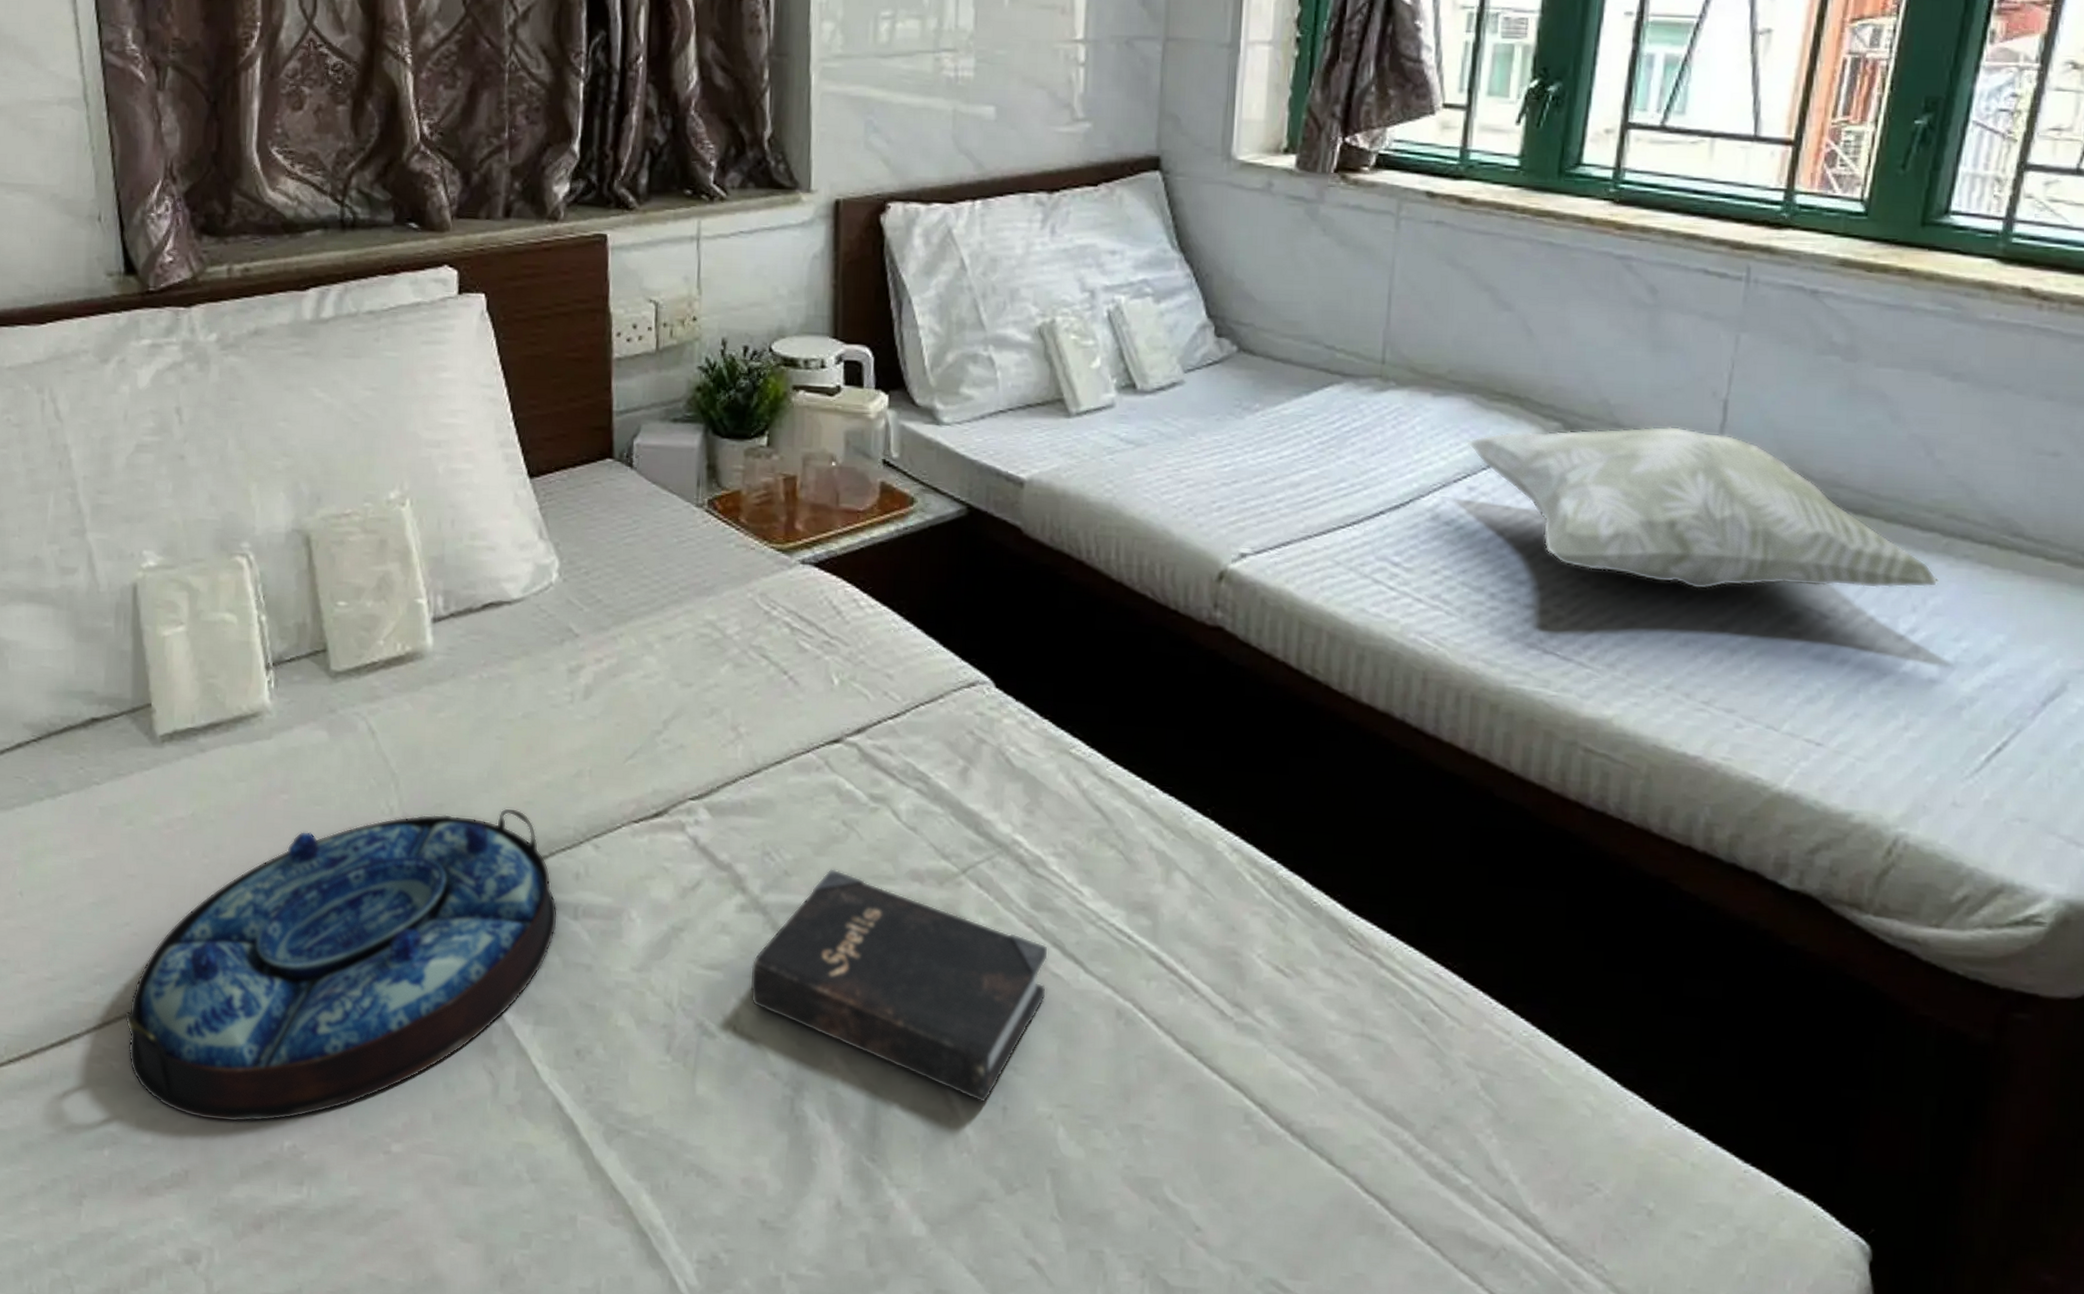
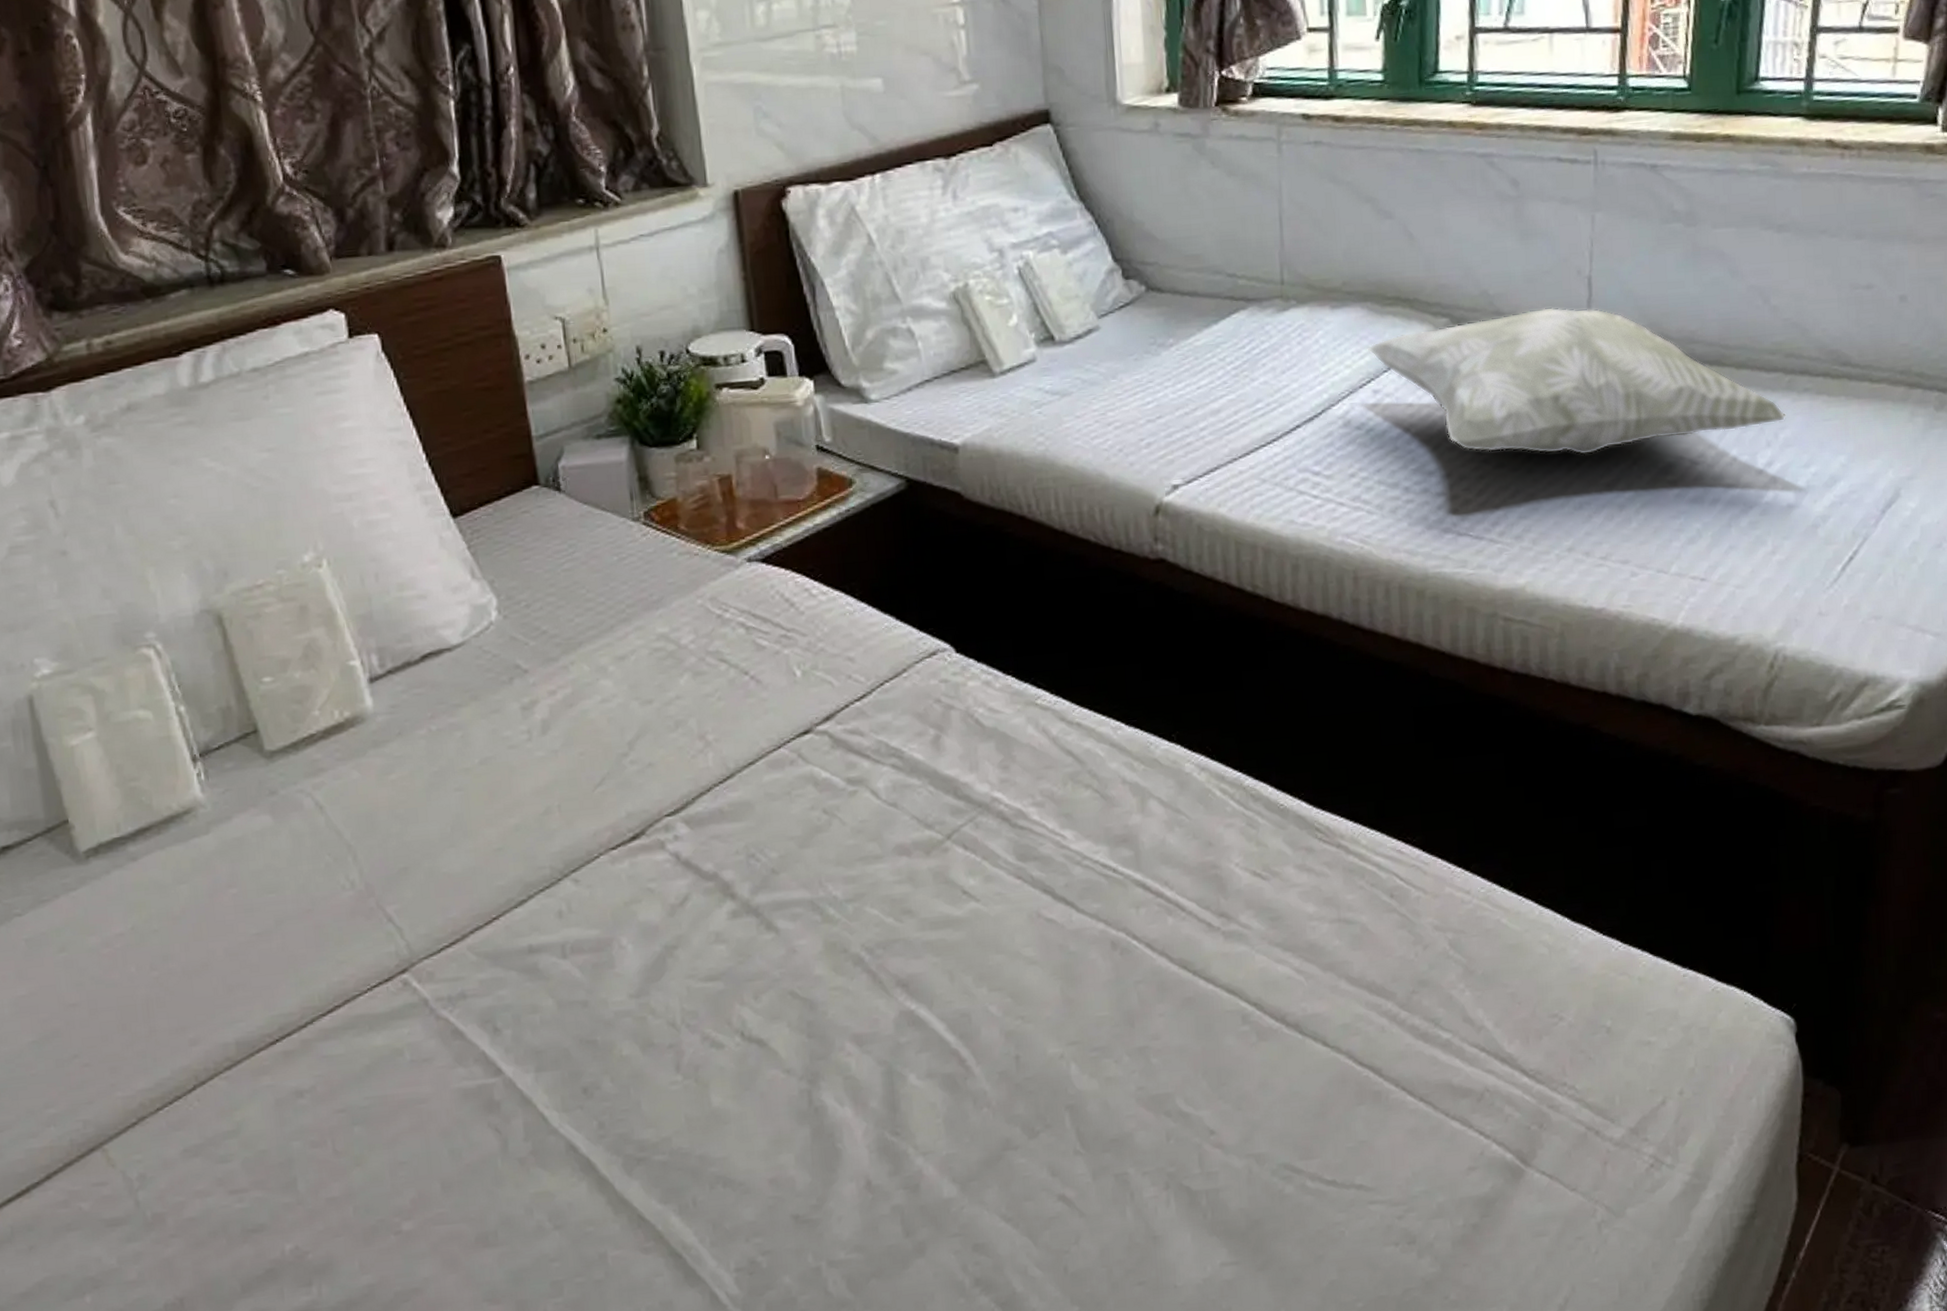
serving tray: present [124,807,558,1122] -> none [87,857,546,1242]
hardback book: present [750,868,1049,1103] -> none [750,858,1044,1057]

